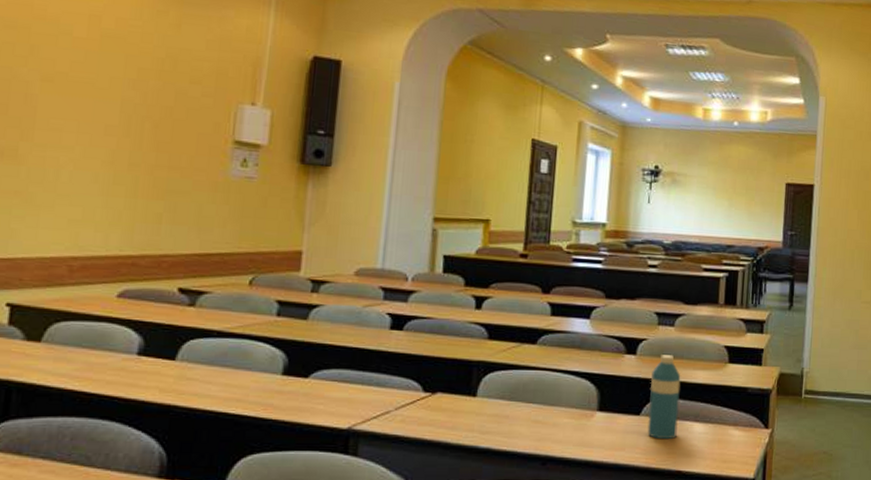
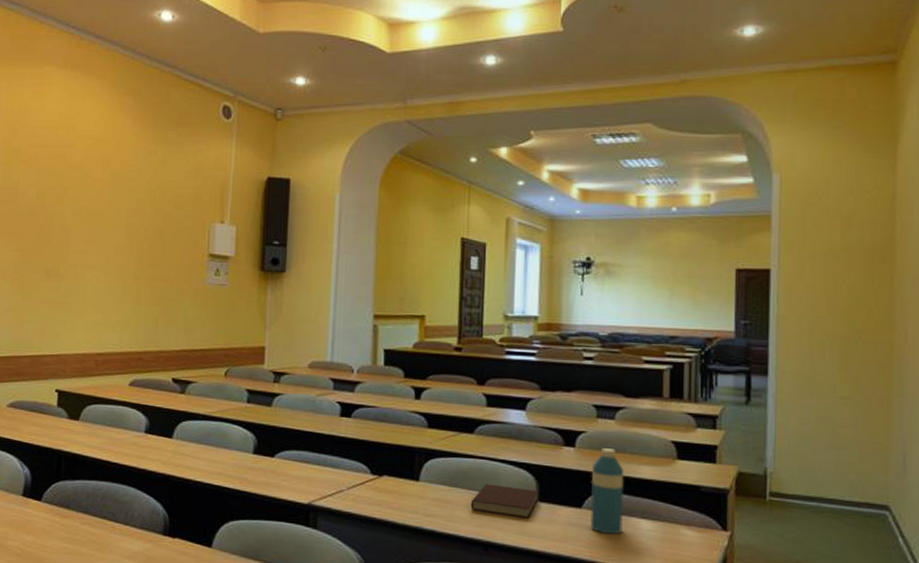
notebook: none [530,396,600,429] -> present [470,483,539,519]

